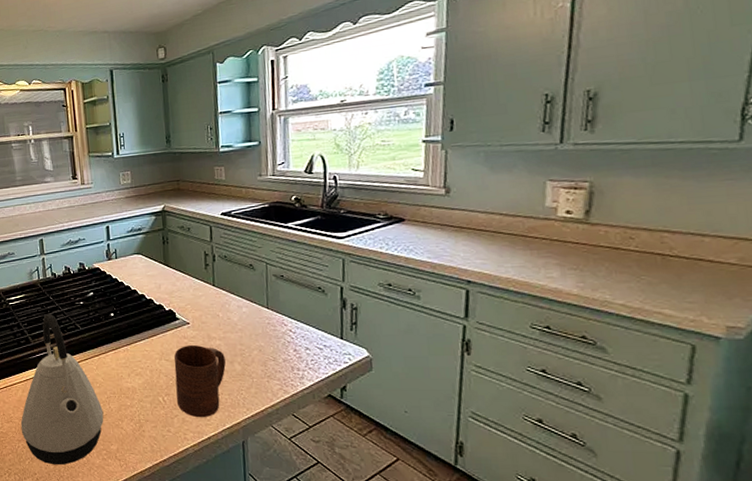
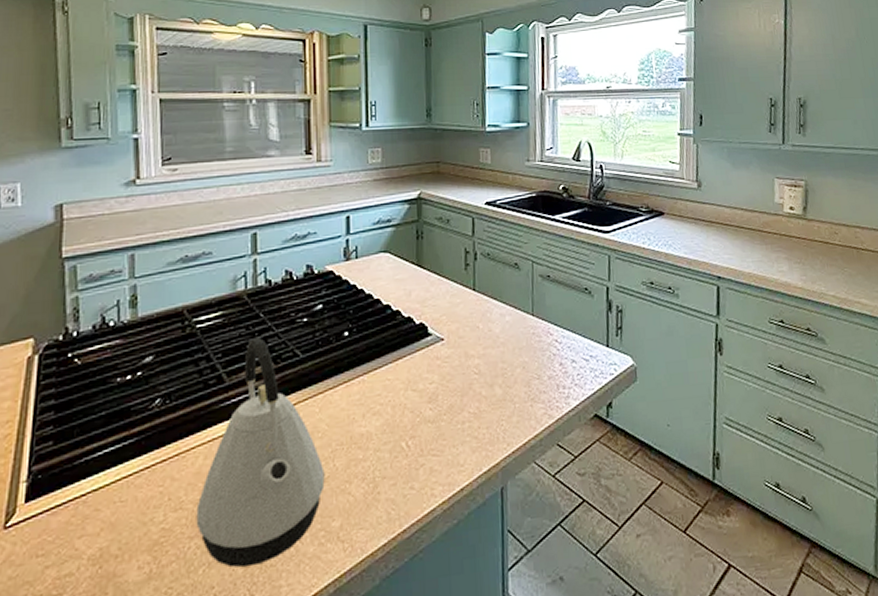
cup: present [174,344,226,418] -> none [423,366,485,464]

